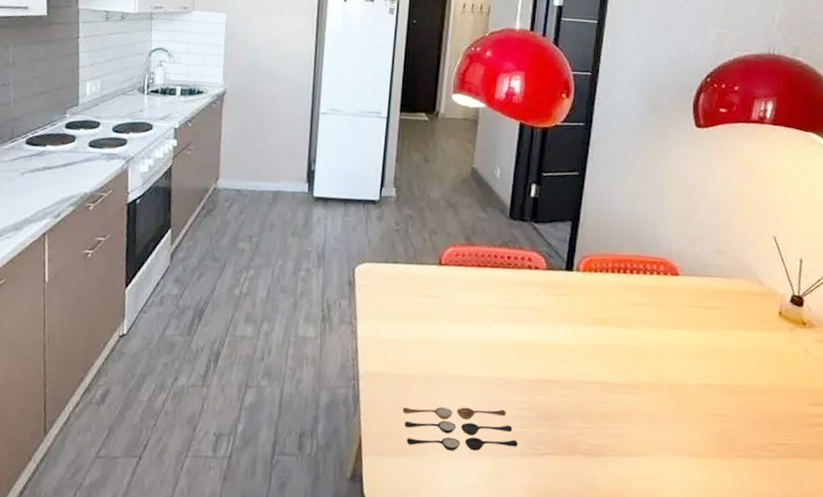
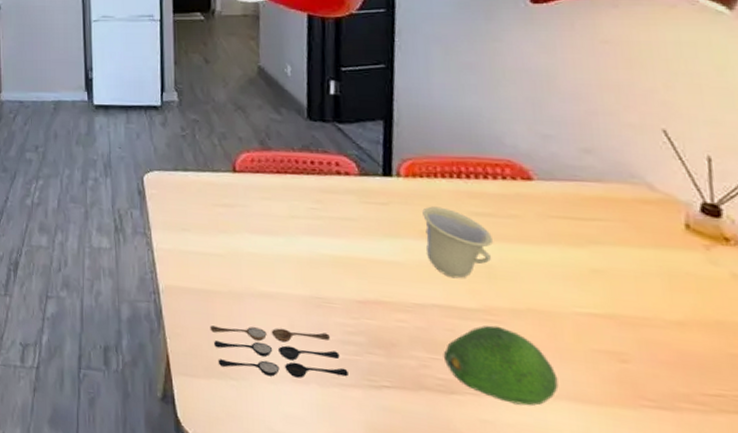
cup: none [593,297,644,359] -> present [422,206,493,279]
fruit: none [595,397,677,462] -> present [443,325,559,406]

